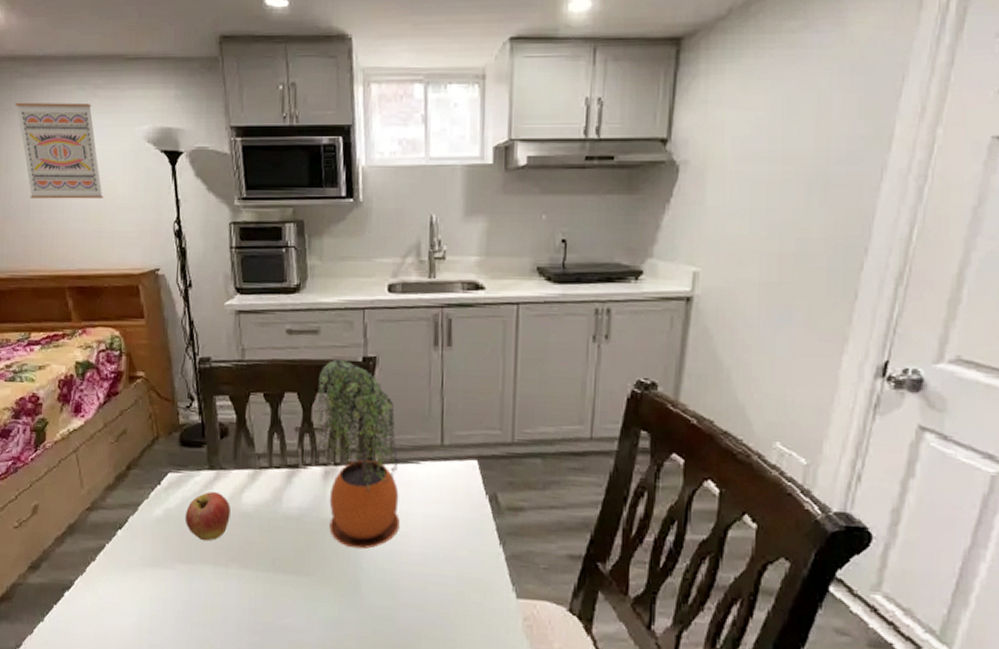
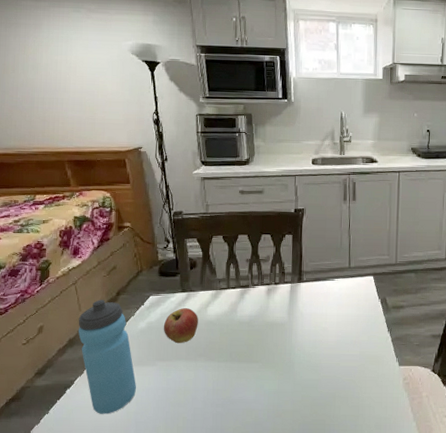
wall art: present [15,102,103,199] -> none [20,18,96,95]
water bottle: none [79,474,150,630] -> present [78,300,136,414]
potted plant: present [317,359,400,549] -> none [262,211,321,341]

